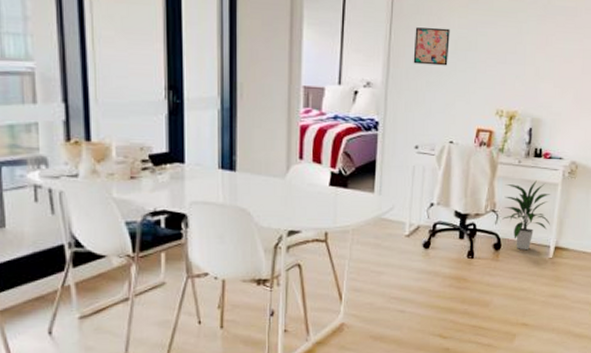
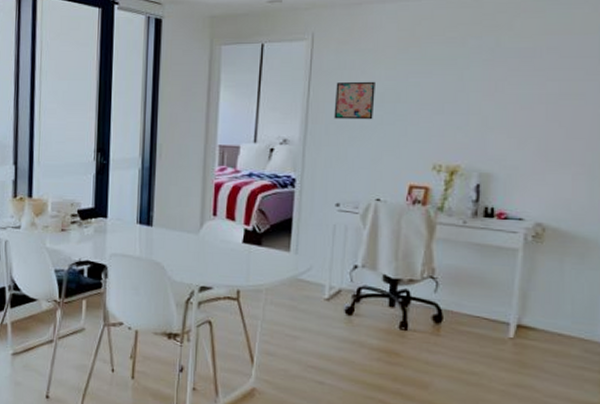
indoor plant: present [502,180,550,251] -> none [444,244,509,327]

